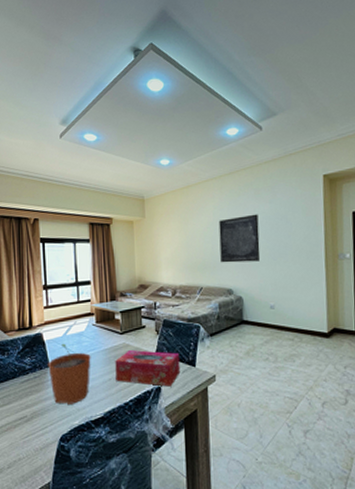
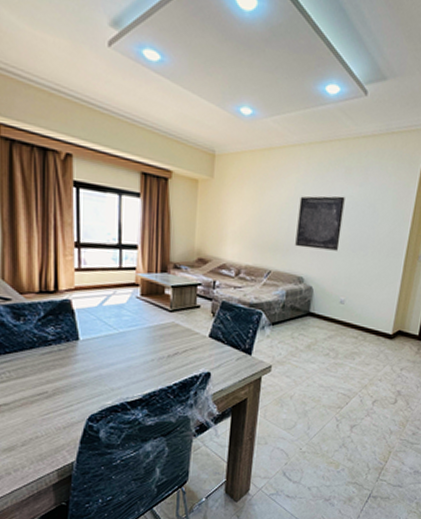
plant pot: present [48,343,91,404] -> none [77,314,132,383]
tissue box: present [115,350,181,387] -> none [159,331,236,373]

